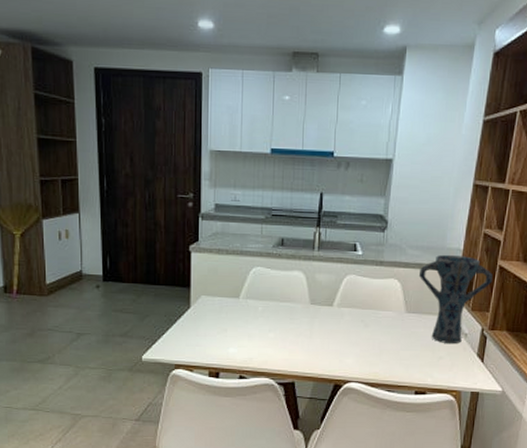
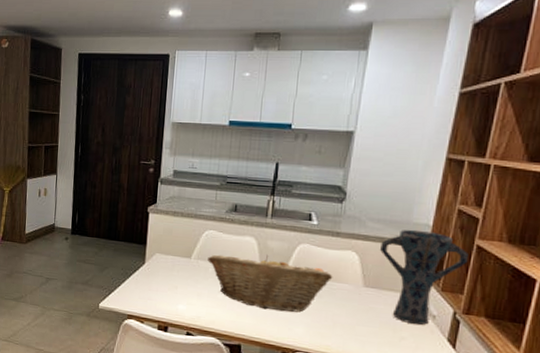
fruit basket: none [257,288,378,345] -> present [208,254,333,313]

